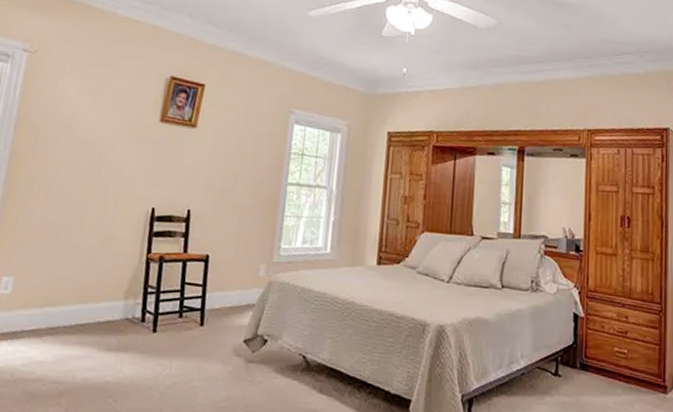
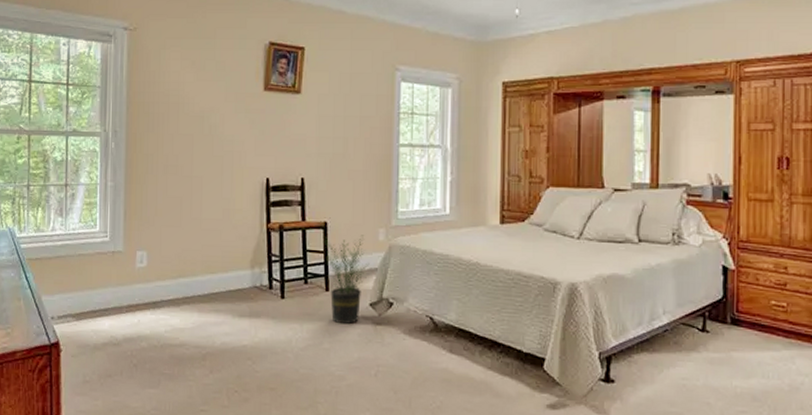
potted plant: none [203,269,248,361] -> present [324,235,370,325]

